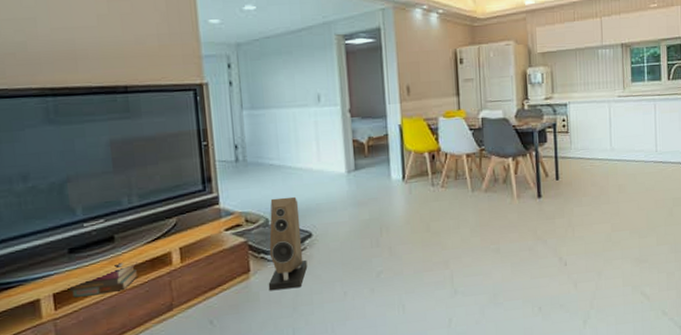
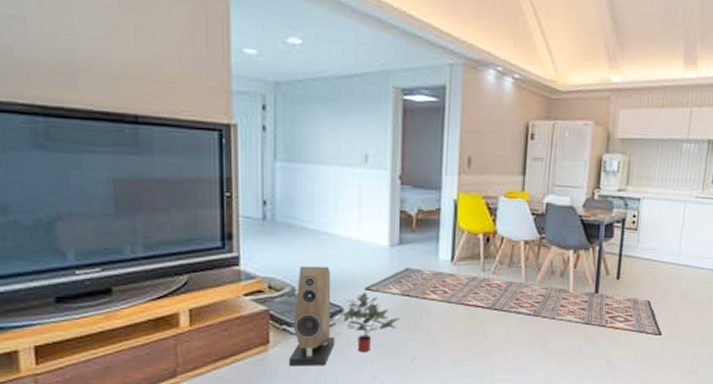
books: present [68,261,137,298] -> none [54,320,138,353]
potted plant: none [309,216,364,272] -> present [340,292,401,352]
rug: none [328,189,608,229] -> present [364,267,663,335]

